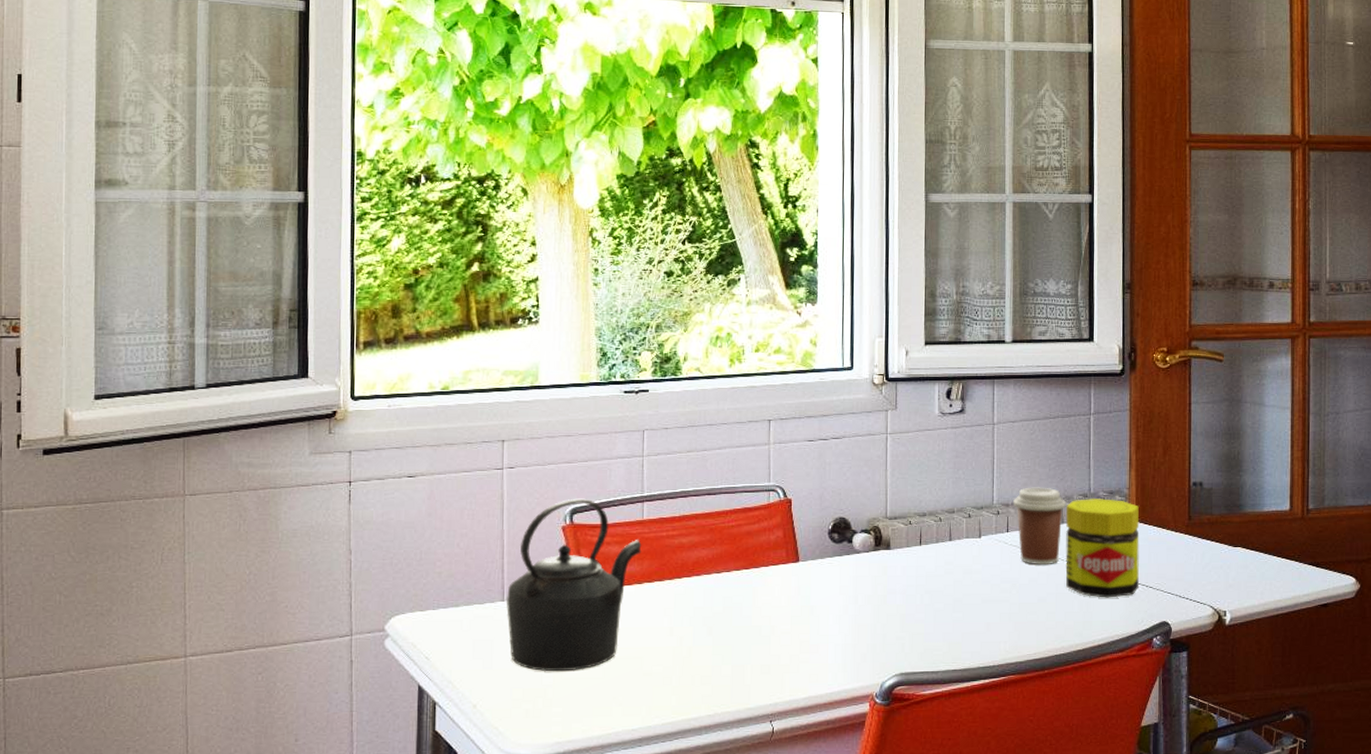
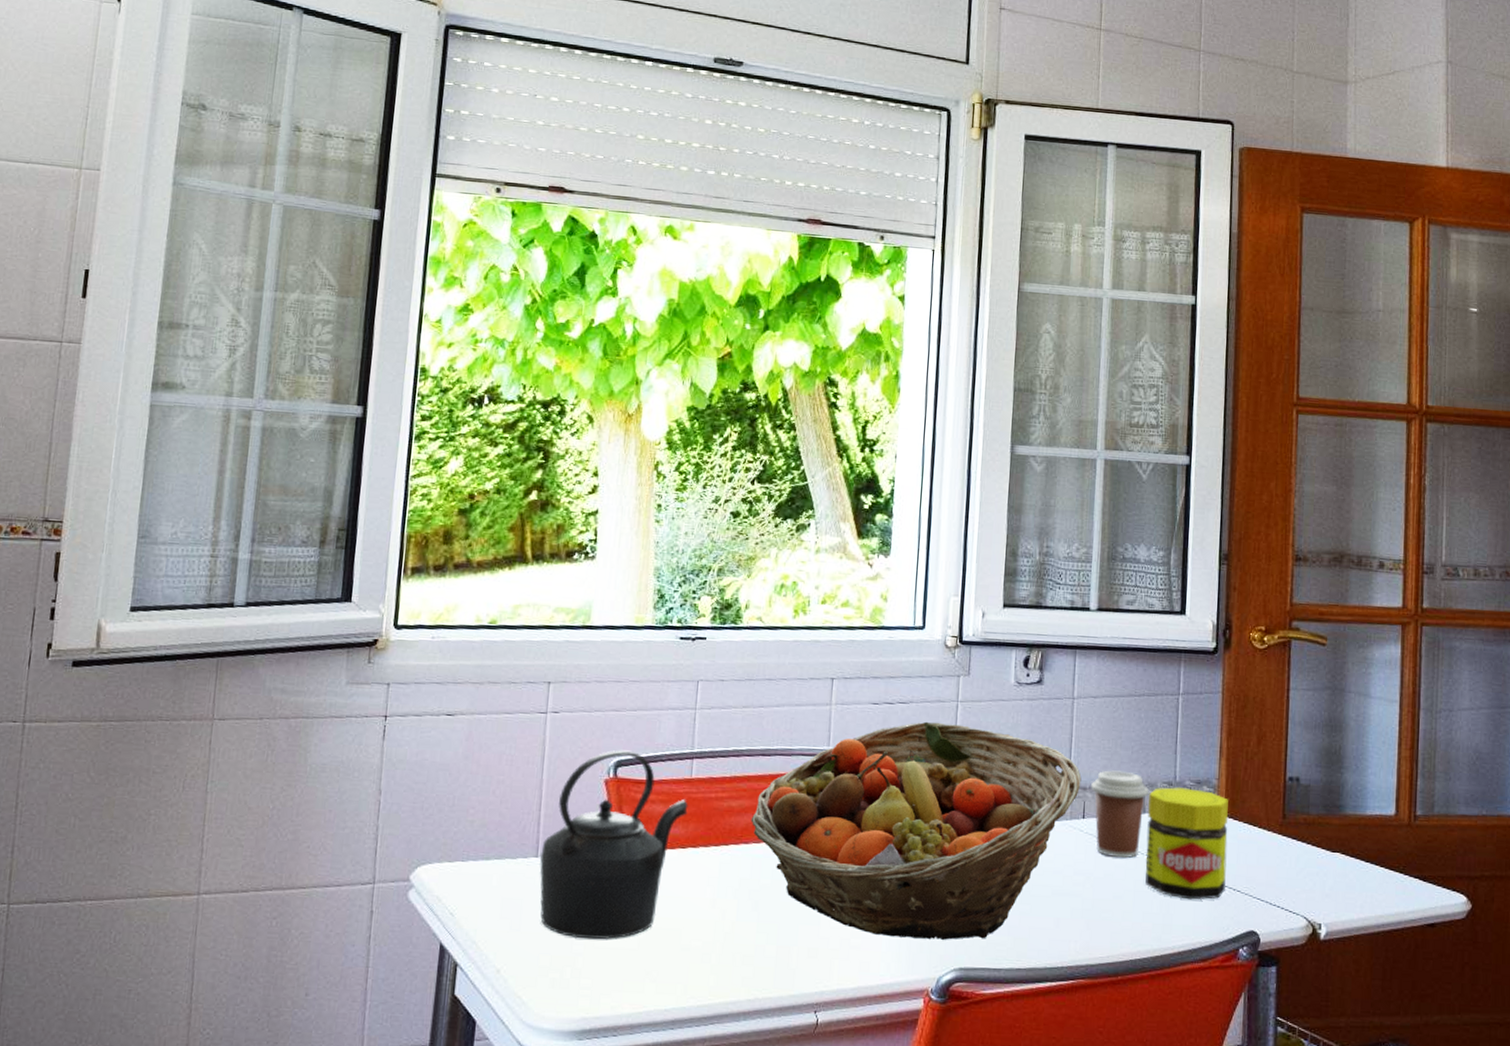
fruit basket: none [701,454,1004,650] -> present [750,721,1082,940]

